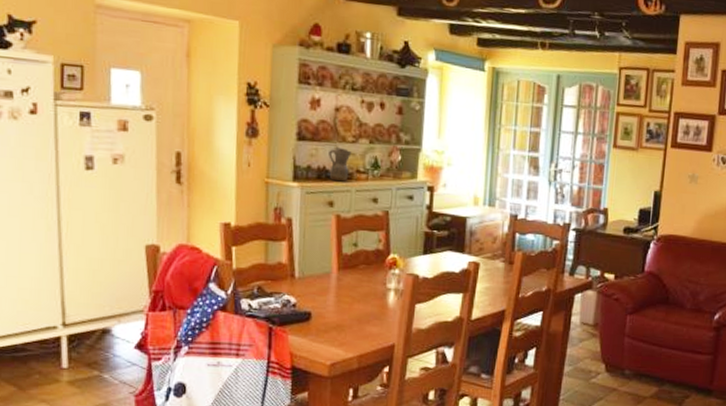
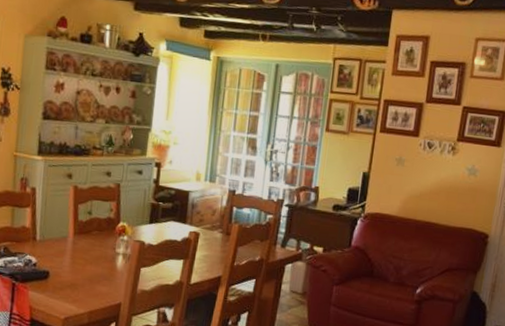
ceramic pitcher: present [329,148,352,182] -> none [69,126,90,157]

